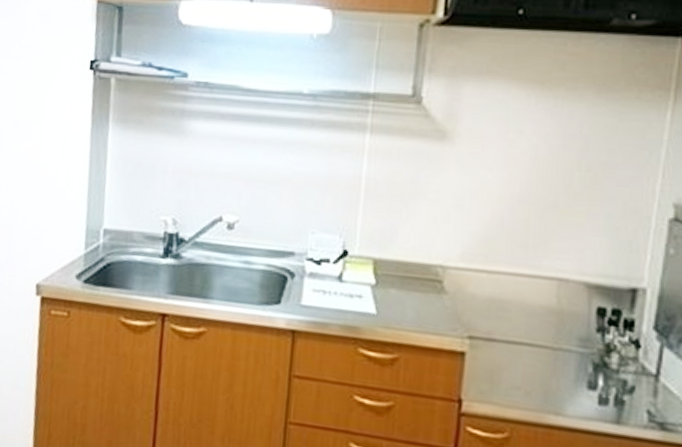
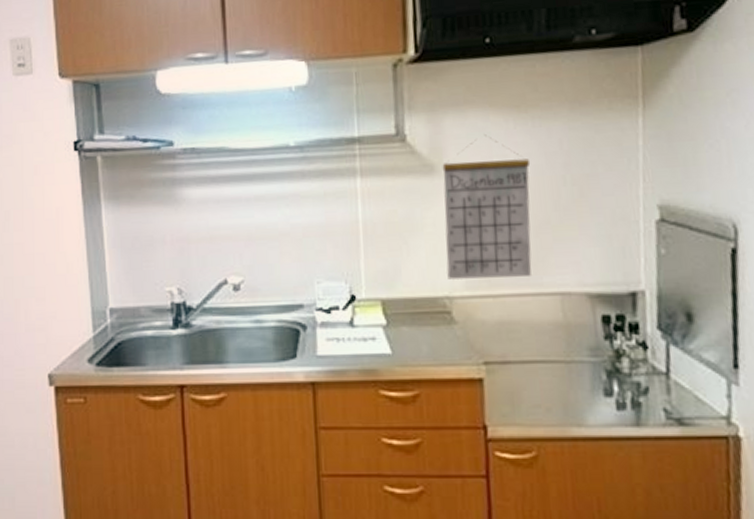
calendar: none [444,107,547,258] -> present [442,134,532,280]

